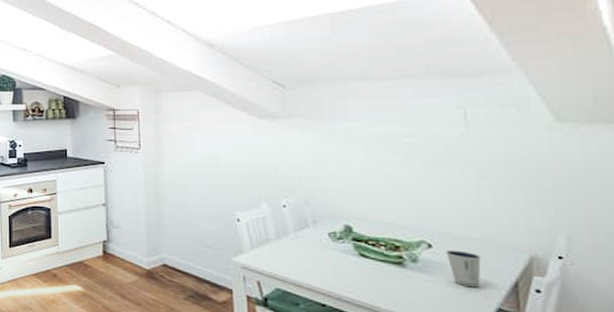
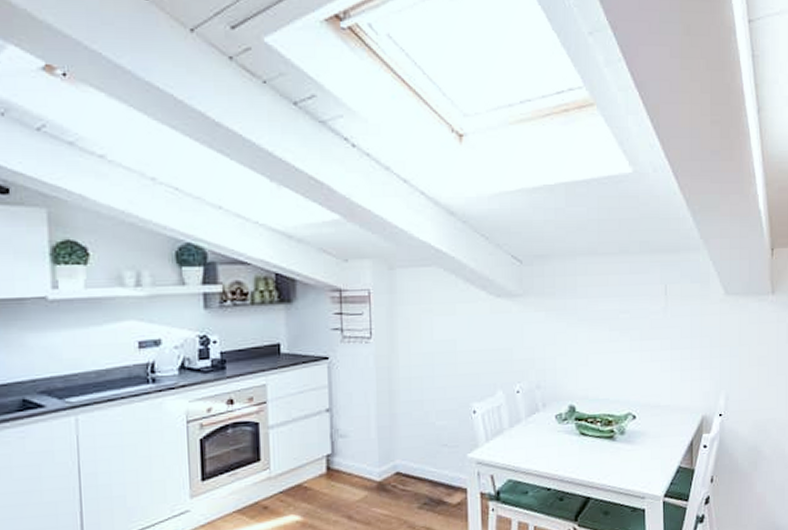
dixie cup: present [446,249,481,288] -> none [645,418,669,451]

